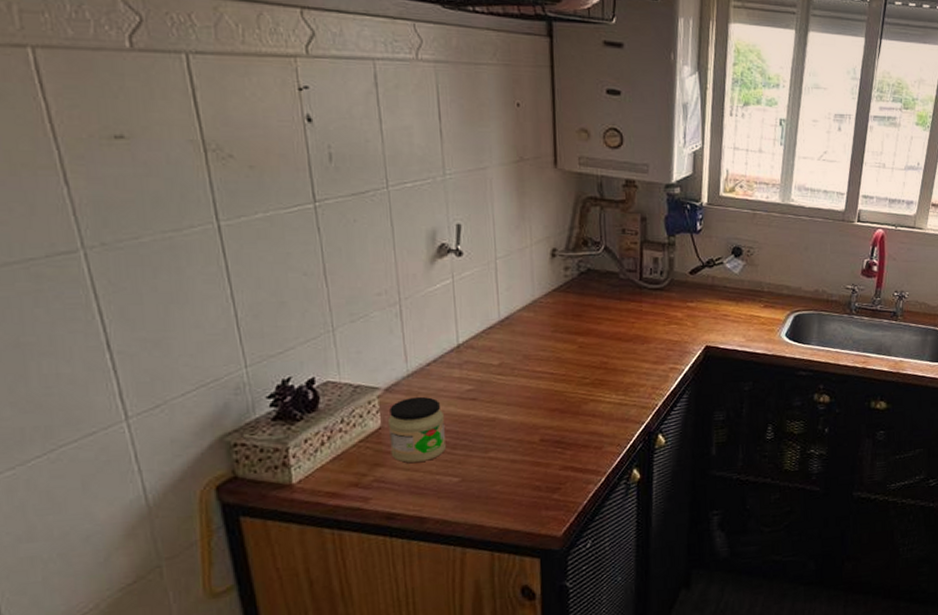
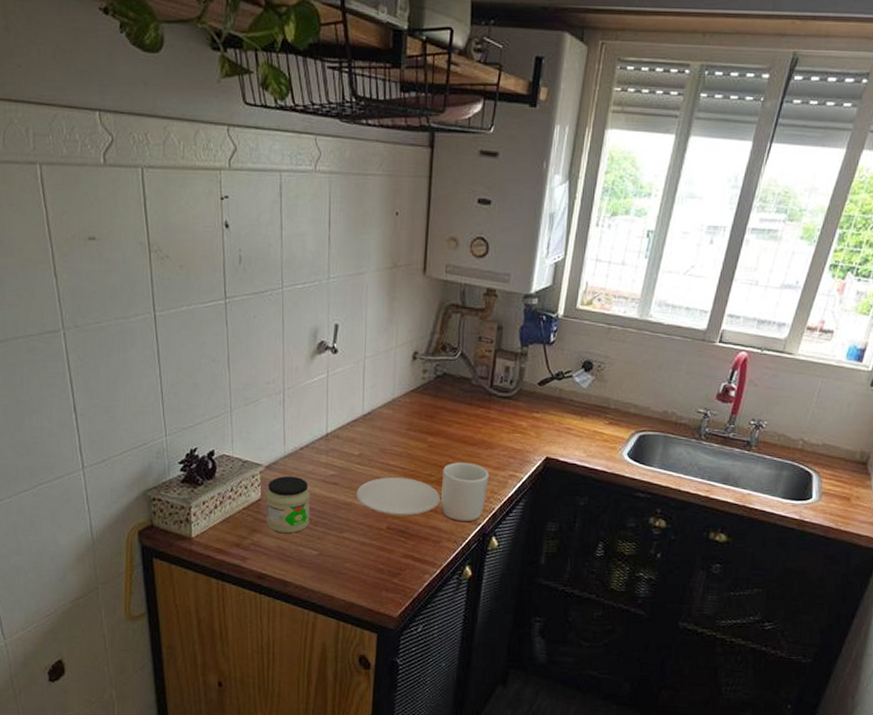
plate: none [501,383,598,426] -> present [357,477,440,516]
mug: none [597,359,649,424] -> present [440,462,490,523]

